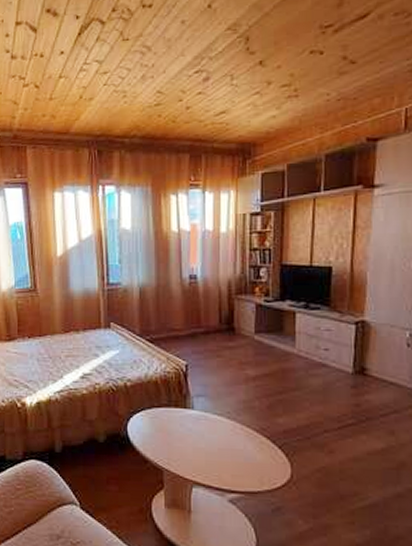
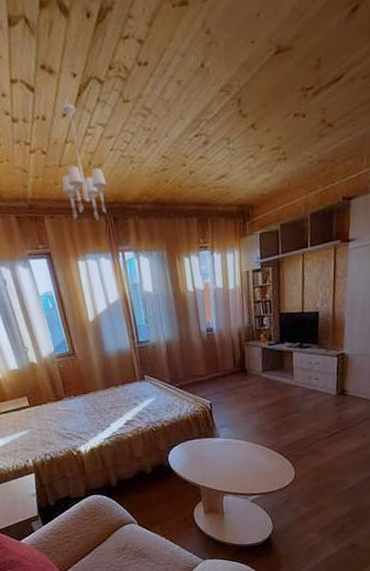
chandelier: none [49,42,96,152] -> present [61,104,107,220]

